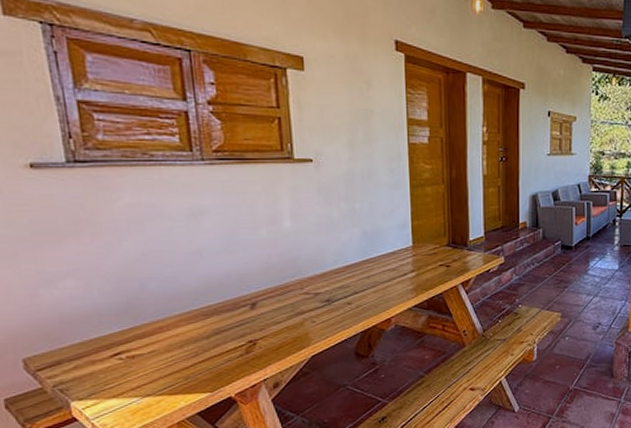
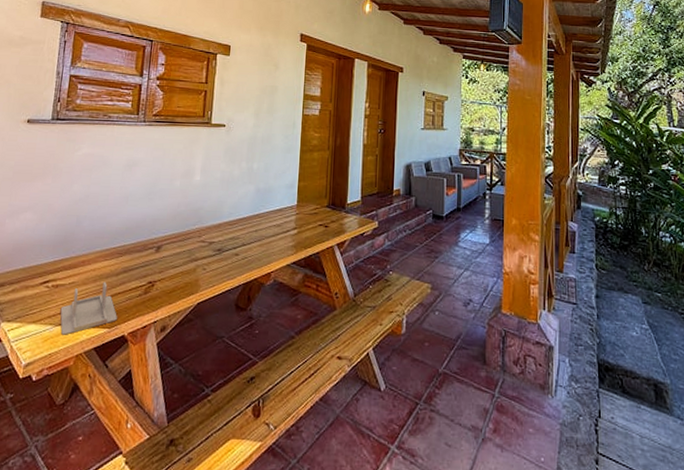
napkin holder: none [144,346,220,405] -> present [60,281,118,335]

